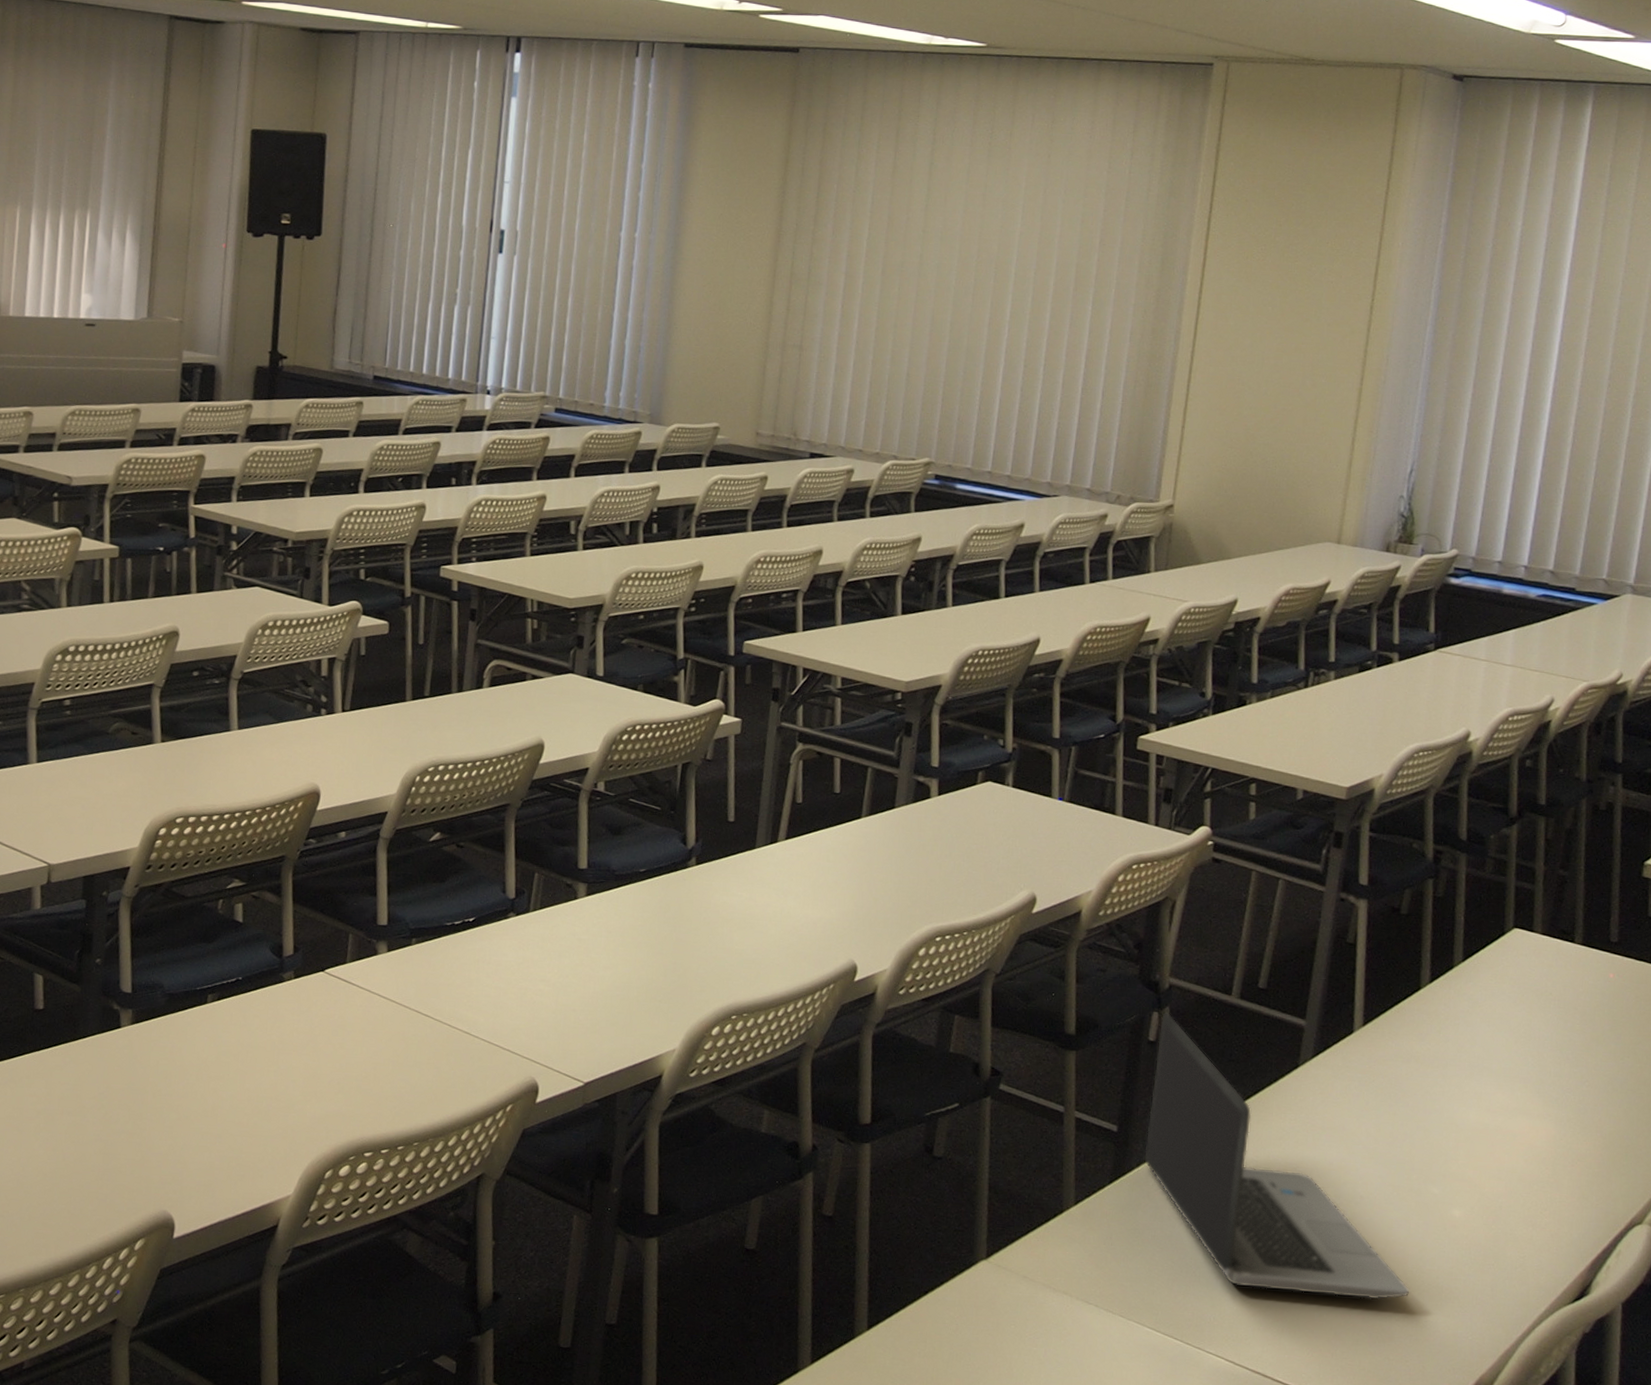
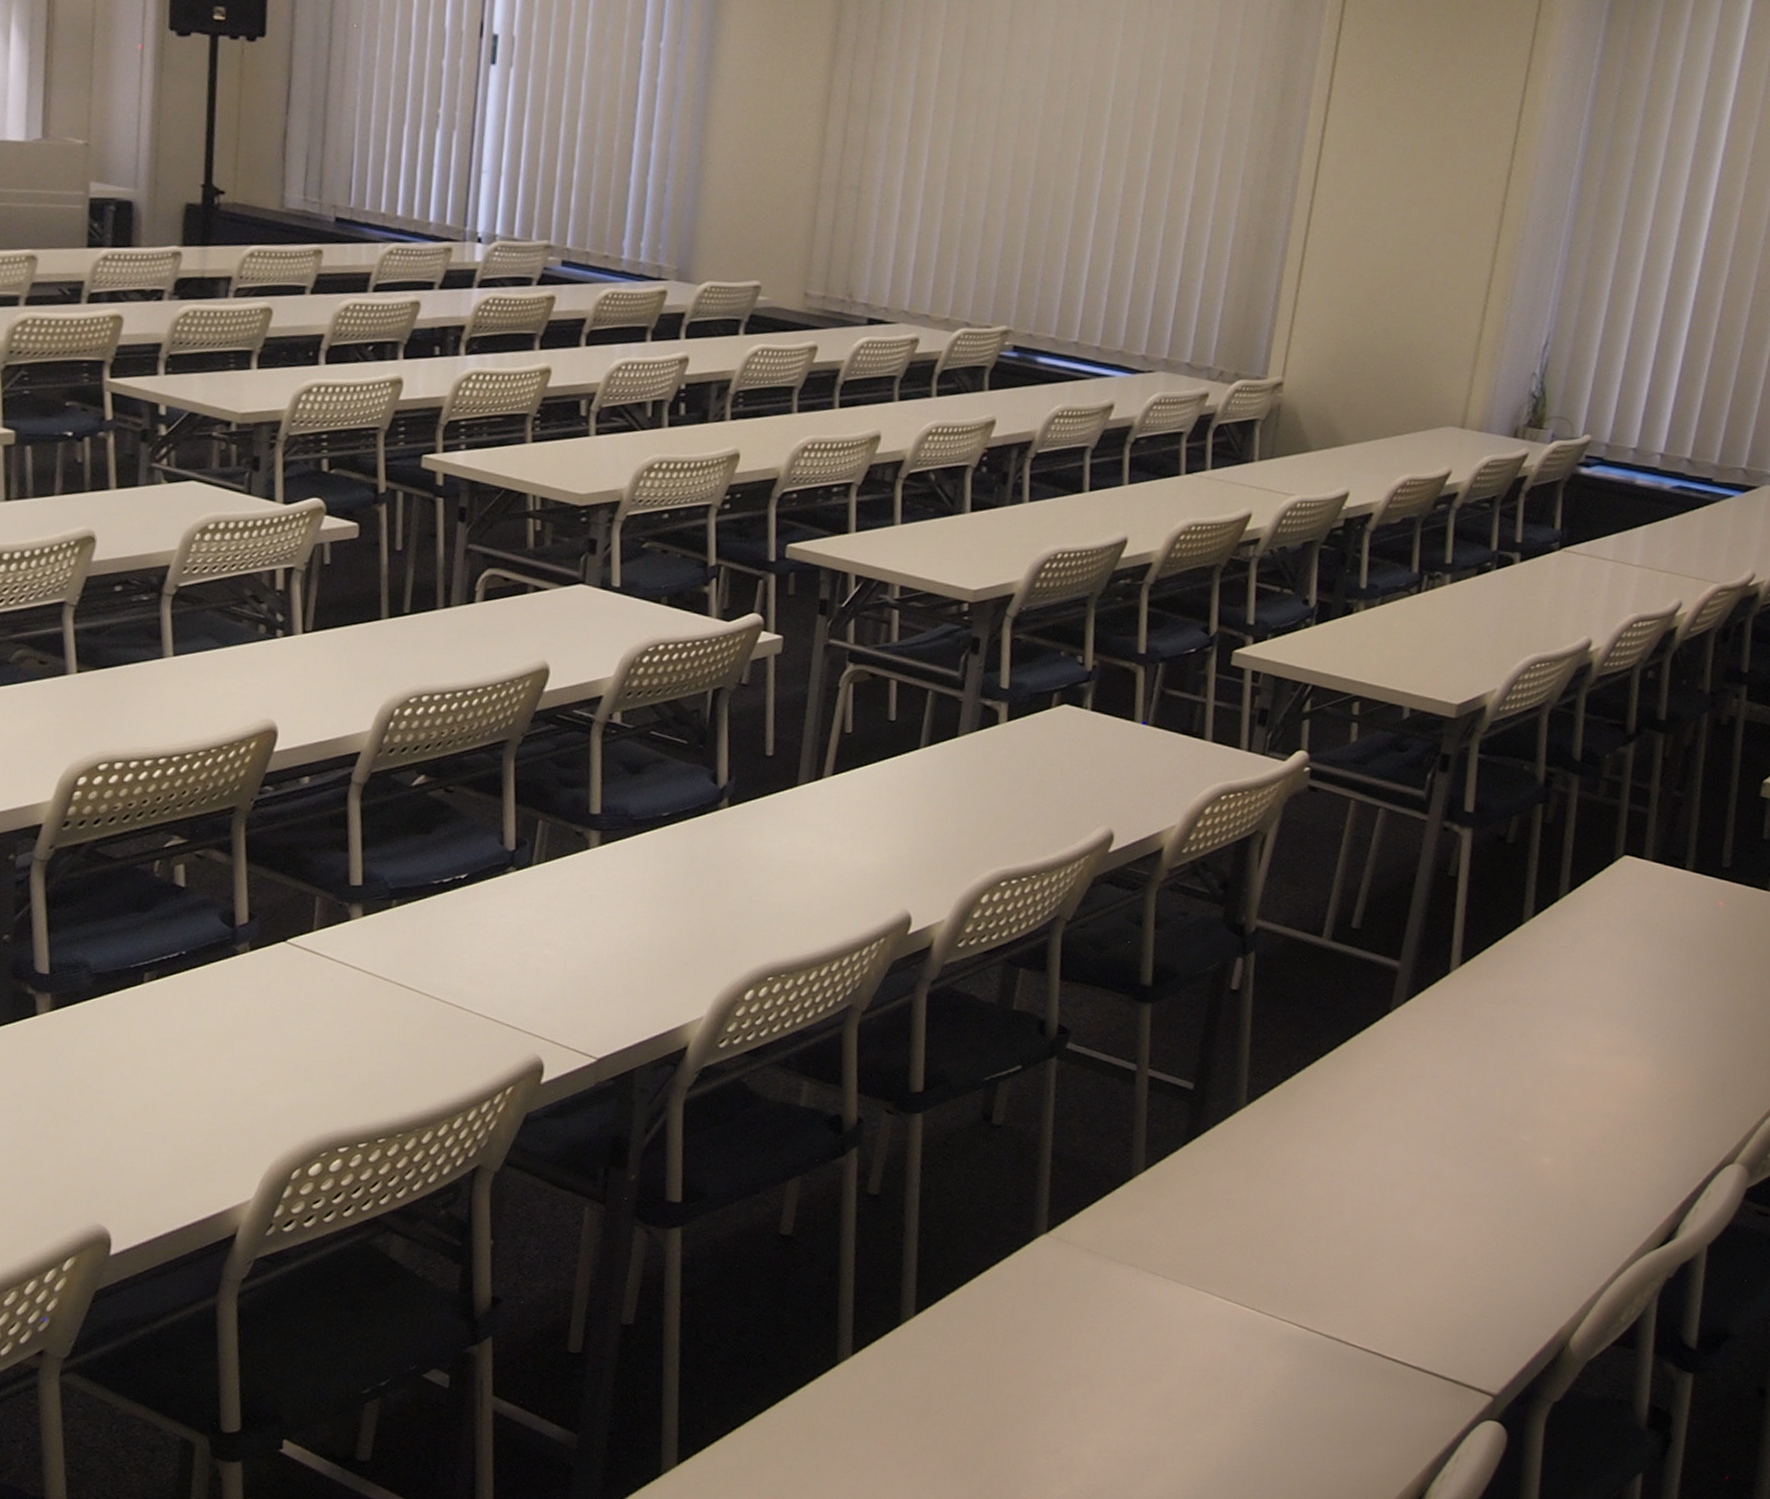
laptop computer: present [1145,1012,1410,1300] -> none [1222,957,1494,1255]

